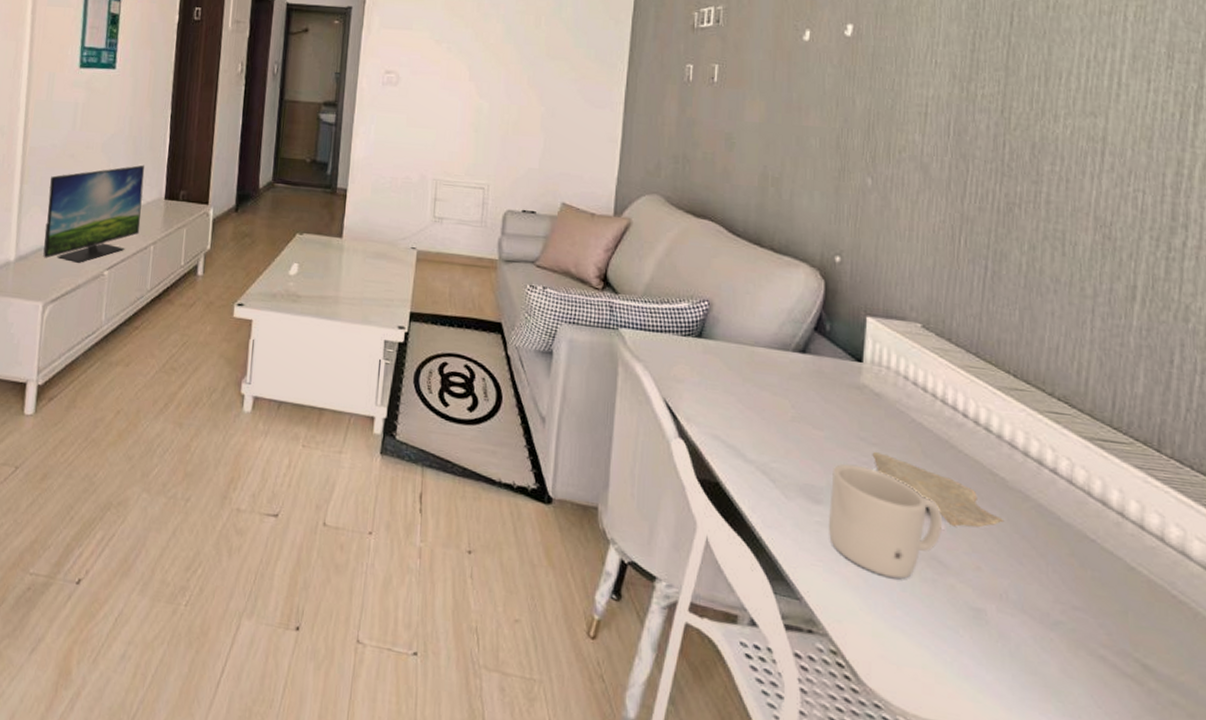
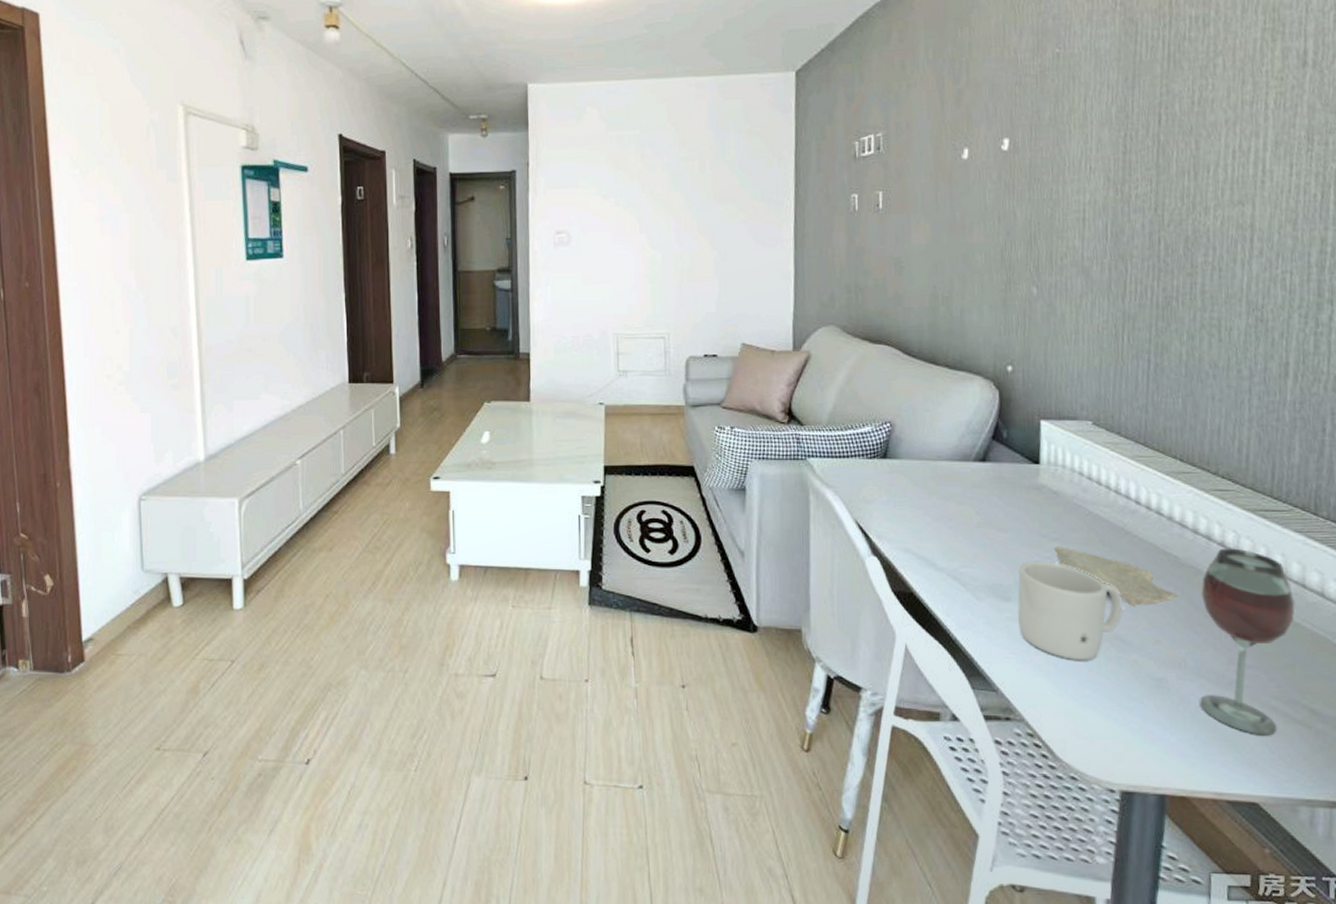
television: present [43,164,145,263] -> none [231,351,327,455]
wineglass: none [1021,475,1132,688] -> present [1200,548,1296,736]

